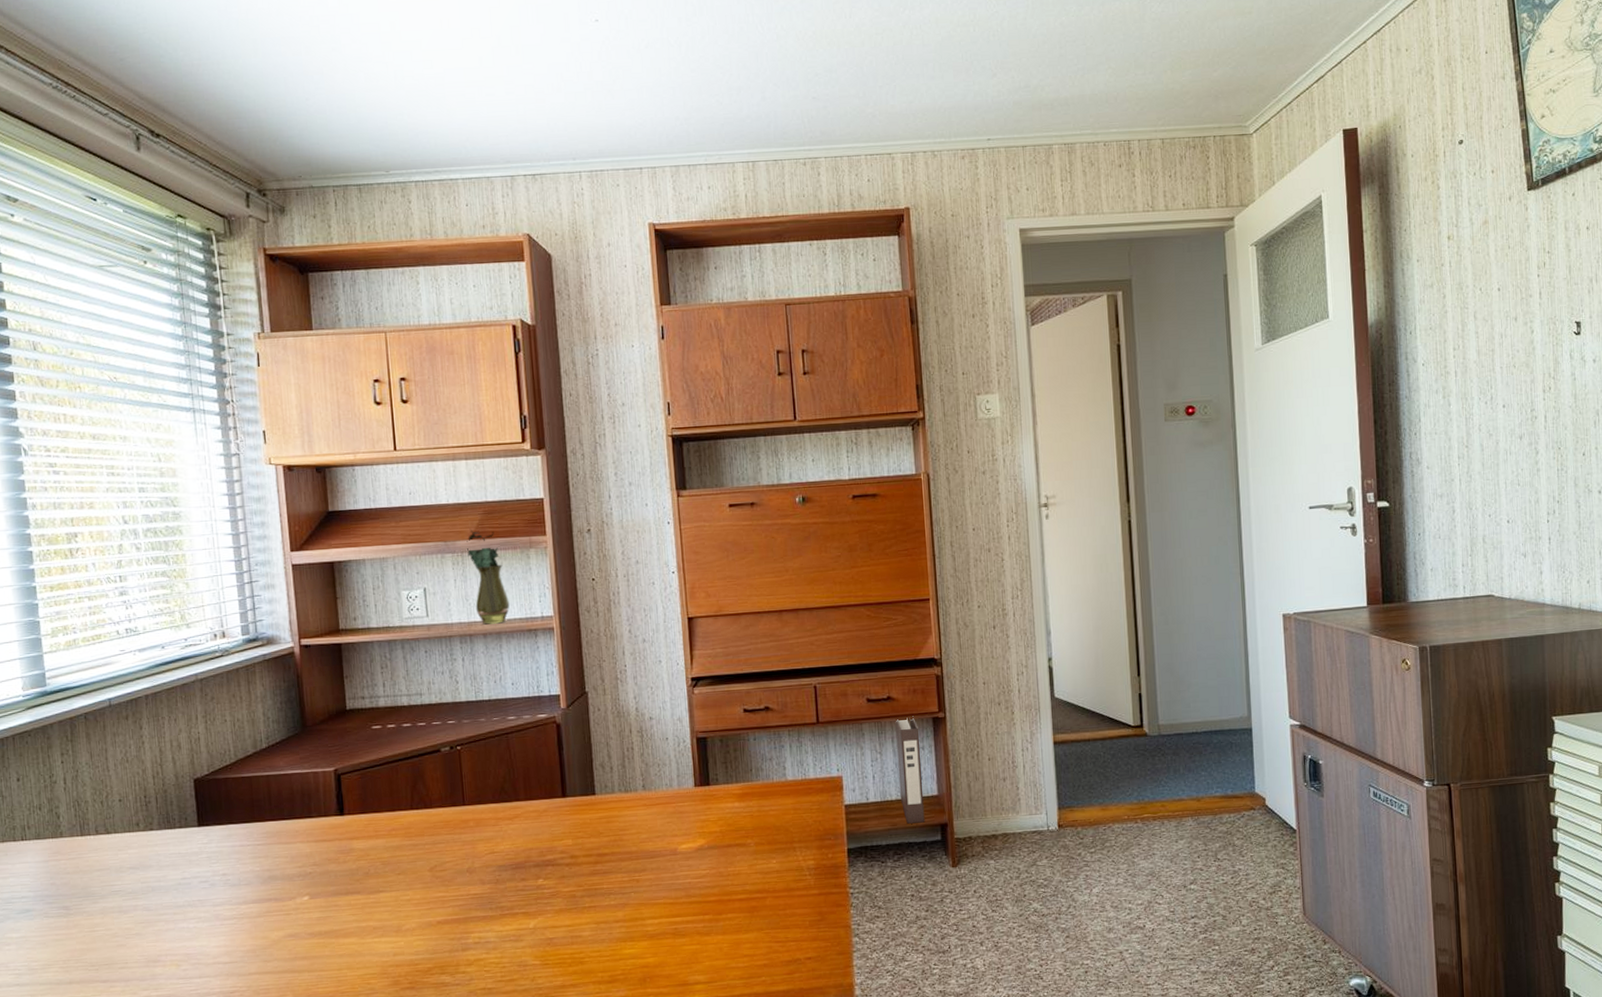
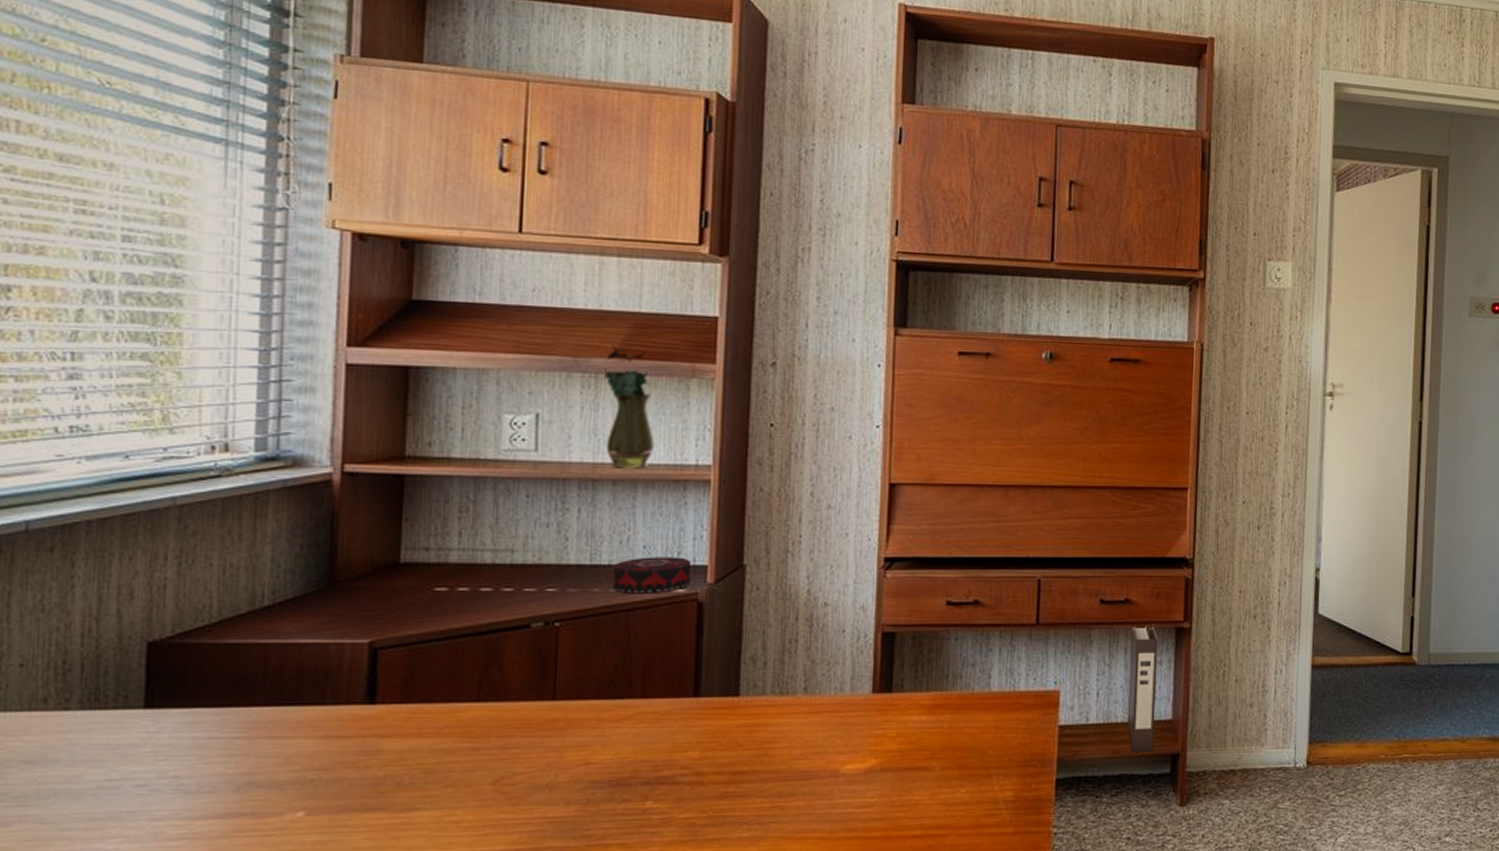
decorative box: none [492,689,549,721] -> present [612,557,692,594]

